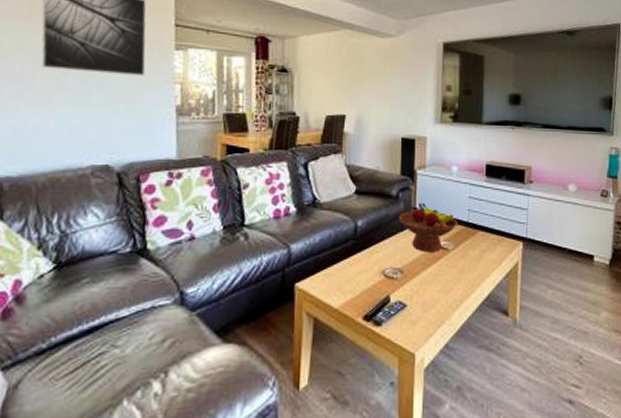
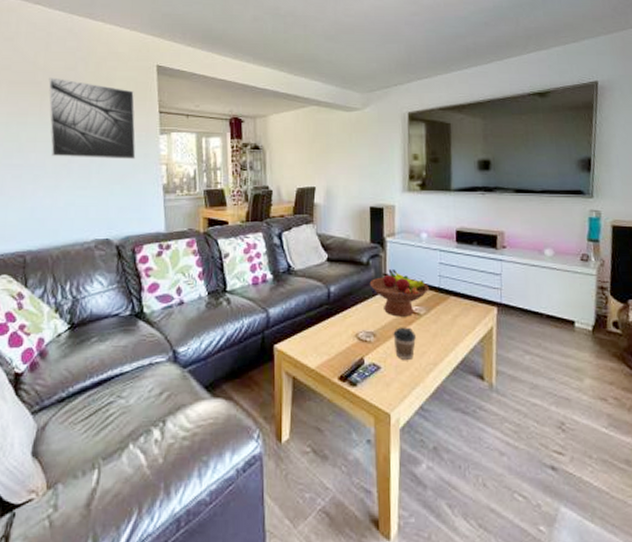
coffee cup: none [421,263,443,297] -> present [393,327,416,359]

